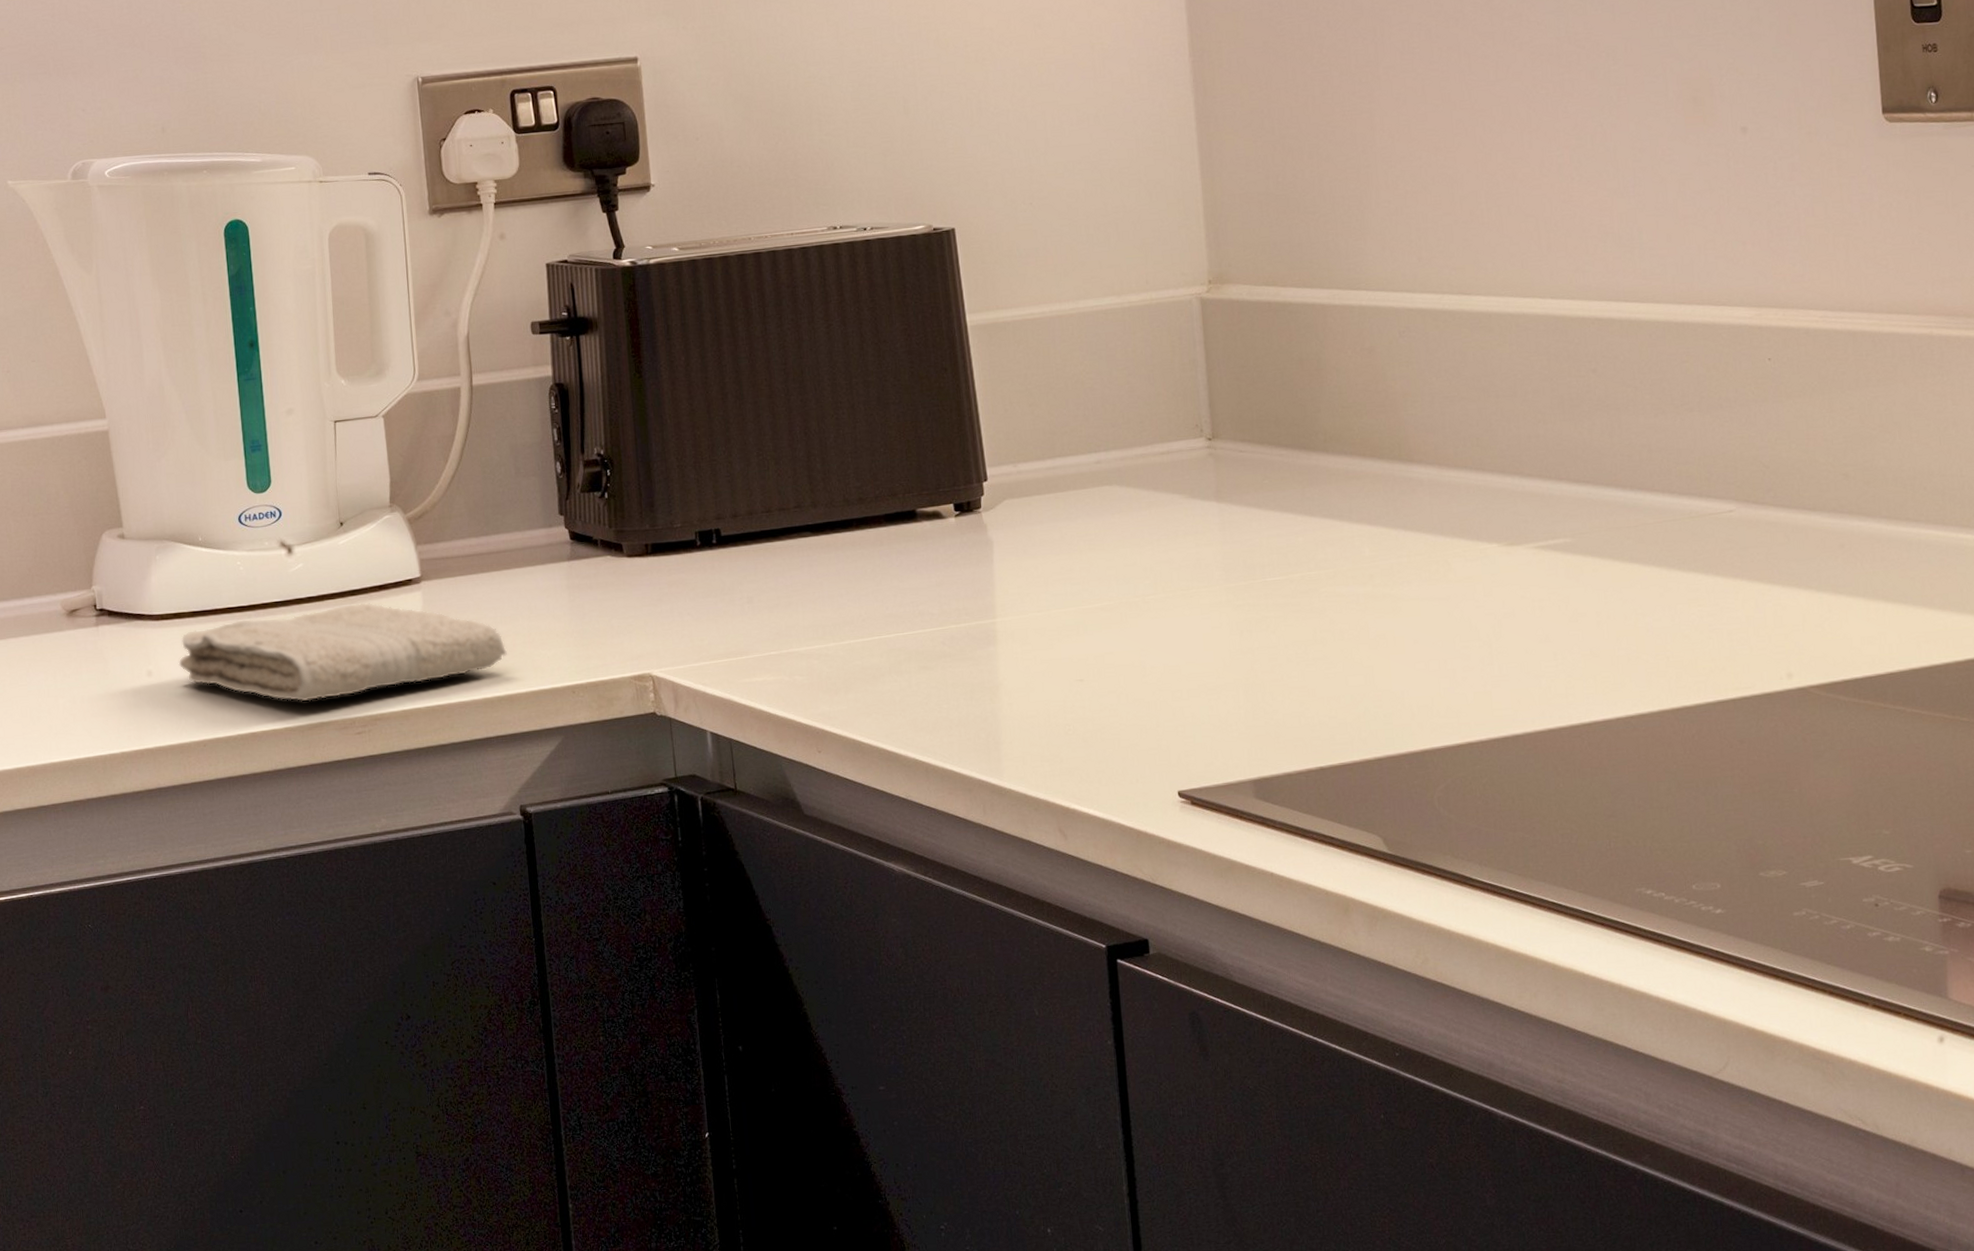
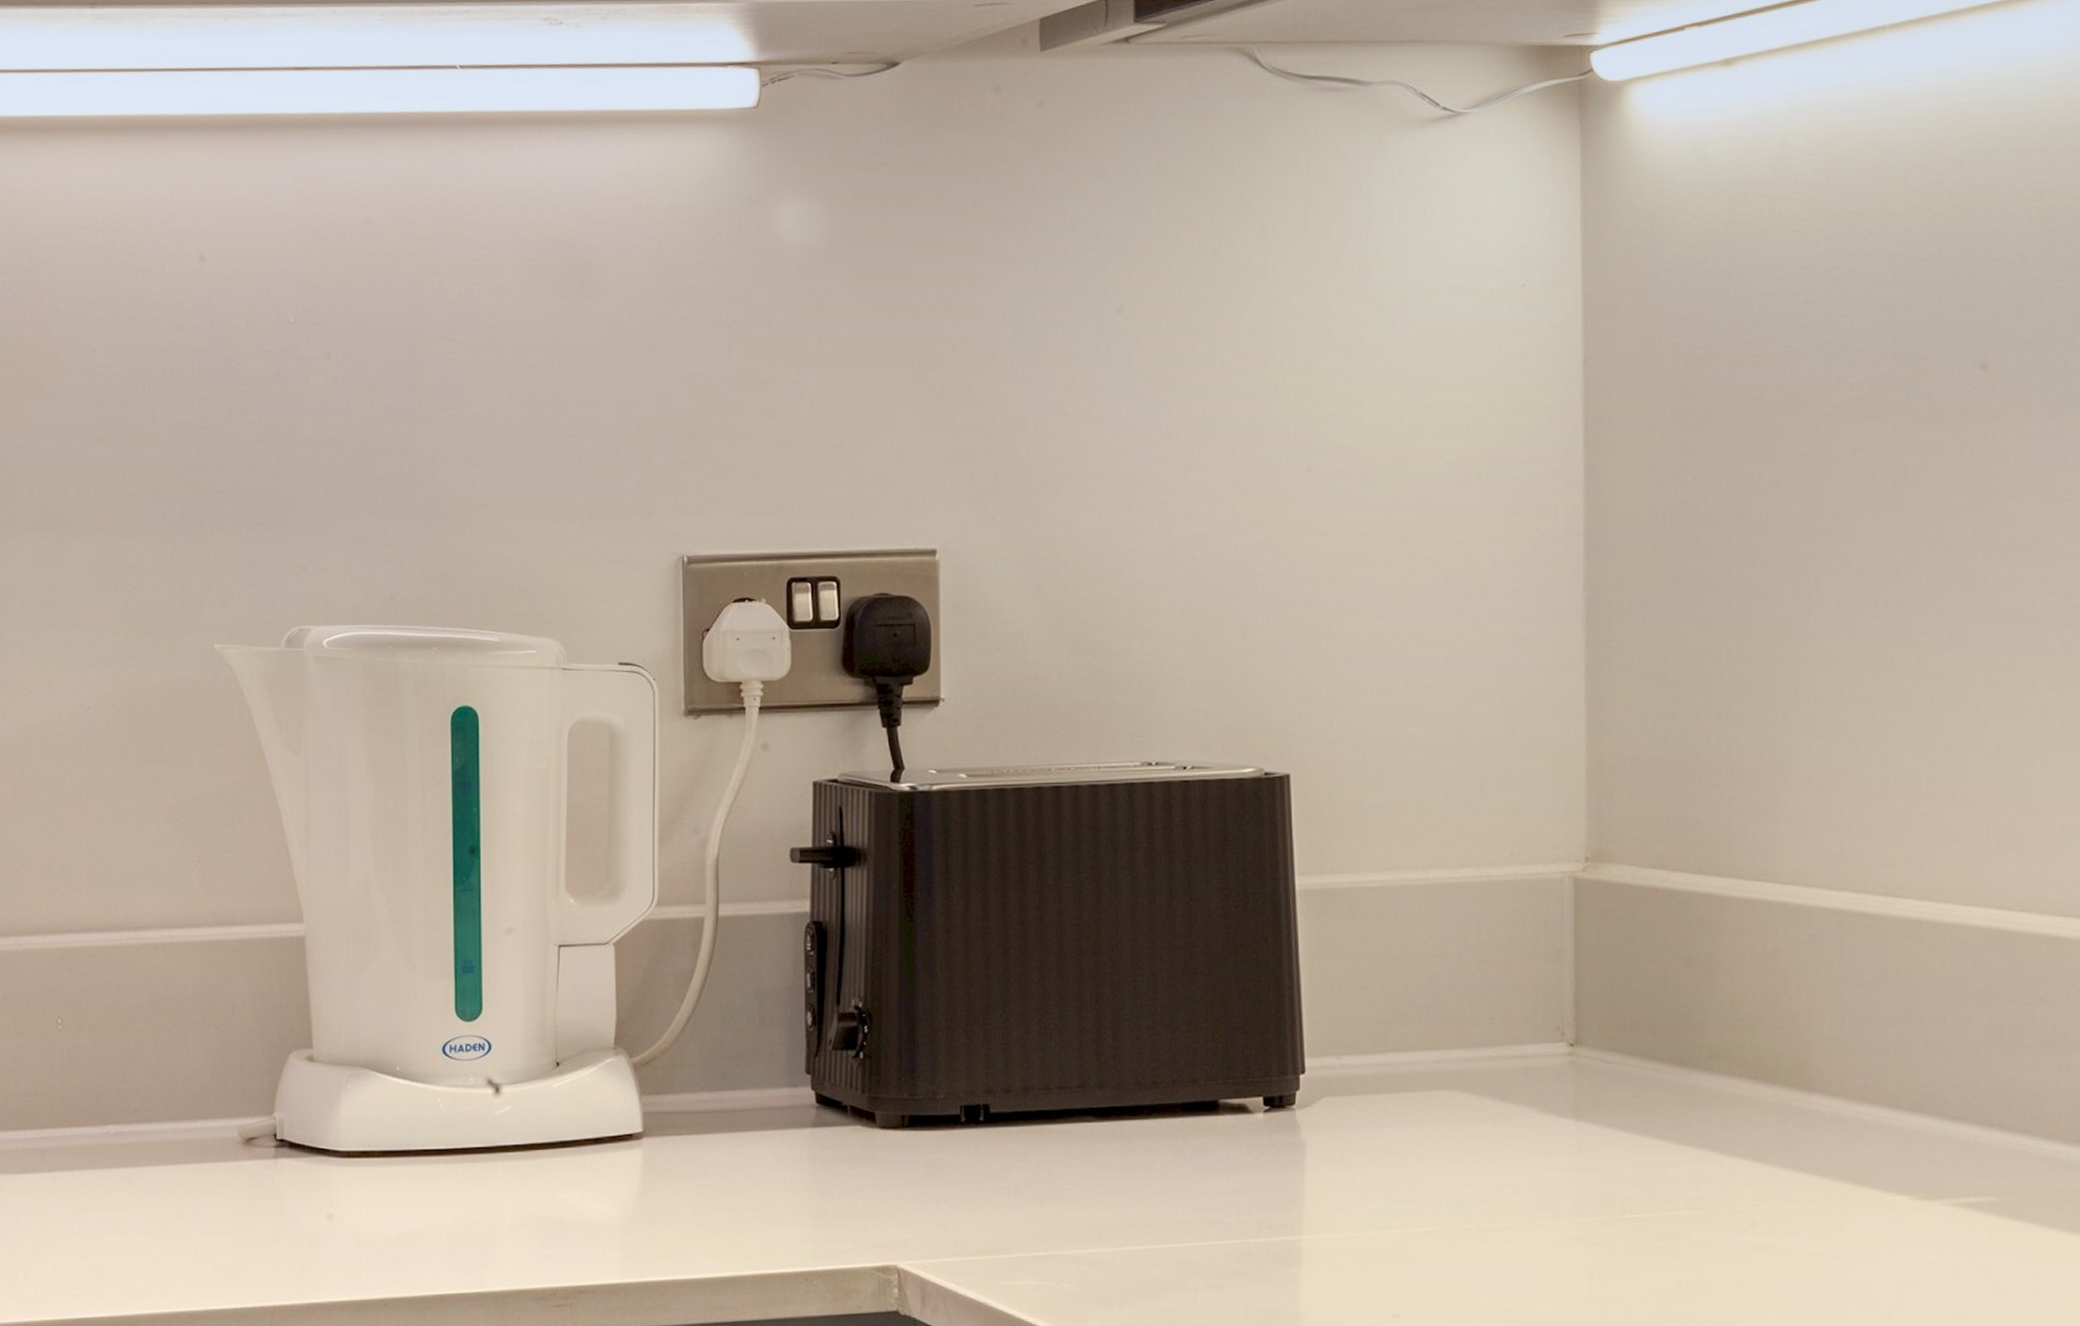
washcloth: present [178,602,507,702] -> none [363,1156,734,1265]

